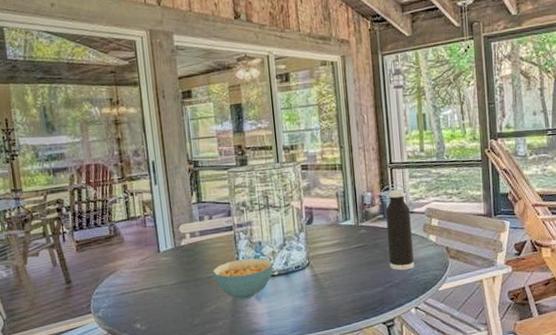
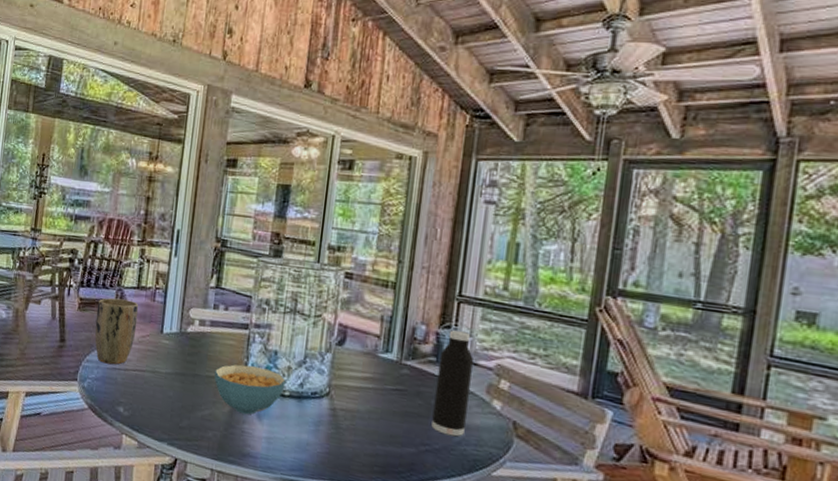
plant pot: none [94,231,136,292] -> present [95,298,139,365]

